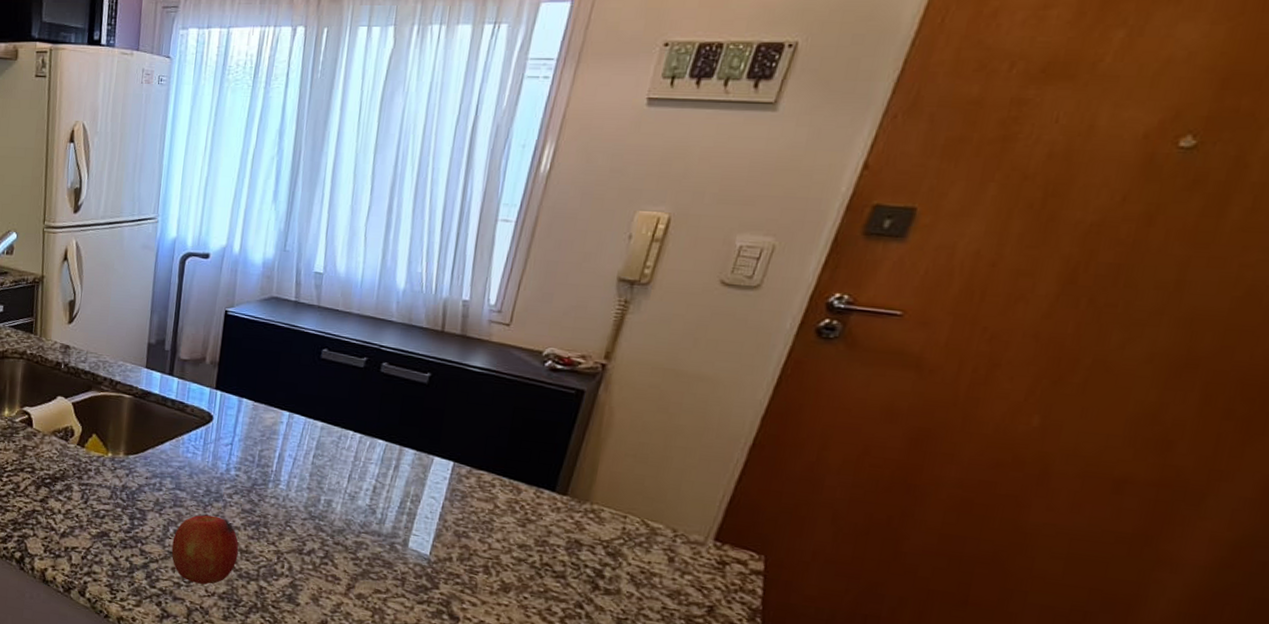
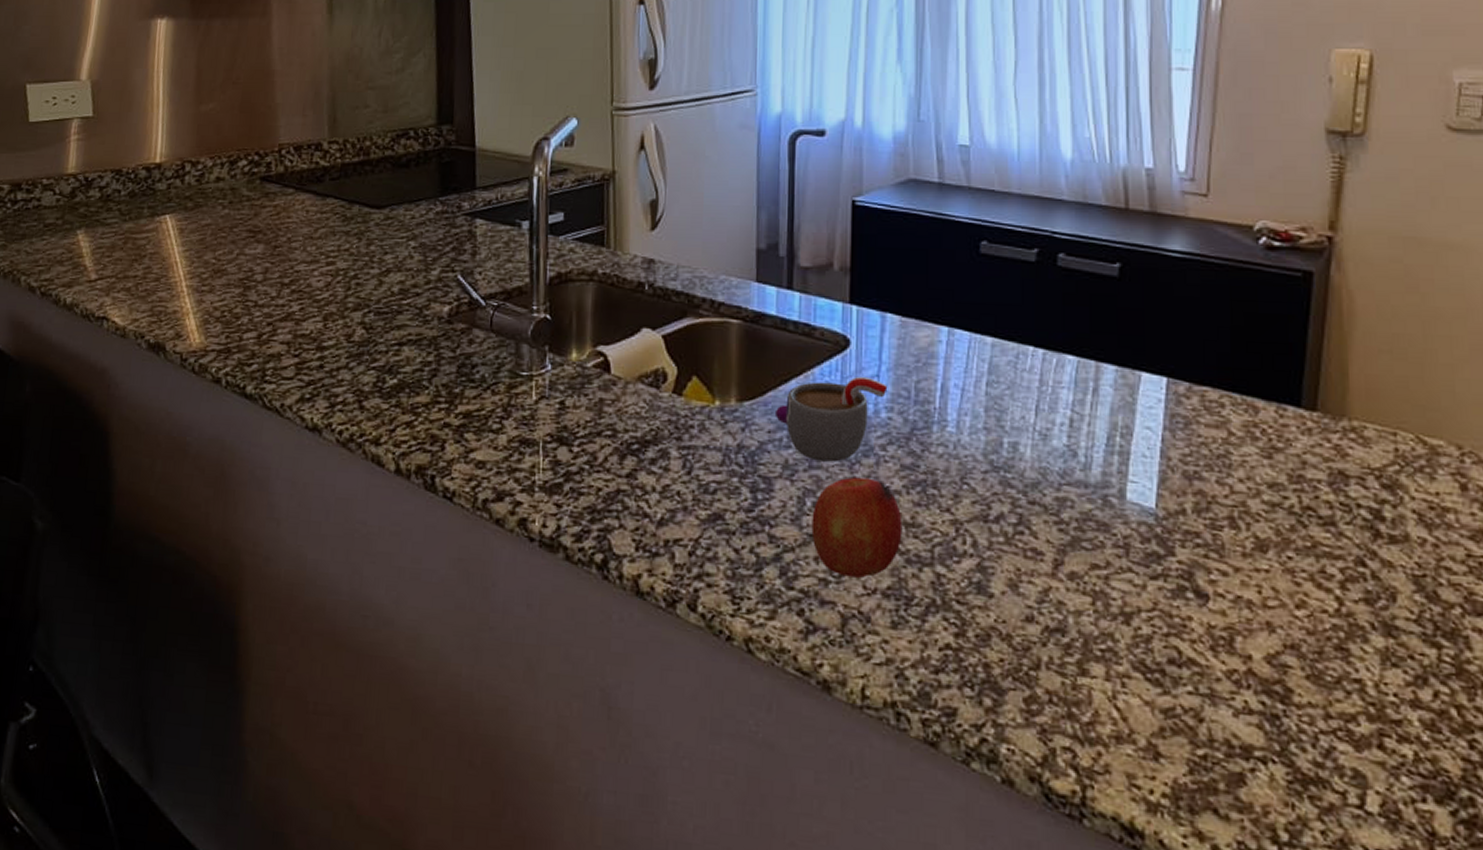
mug: none [151,443,238,504] -> present [774,376,888,462]

